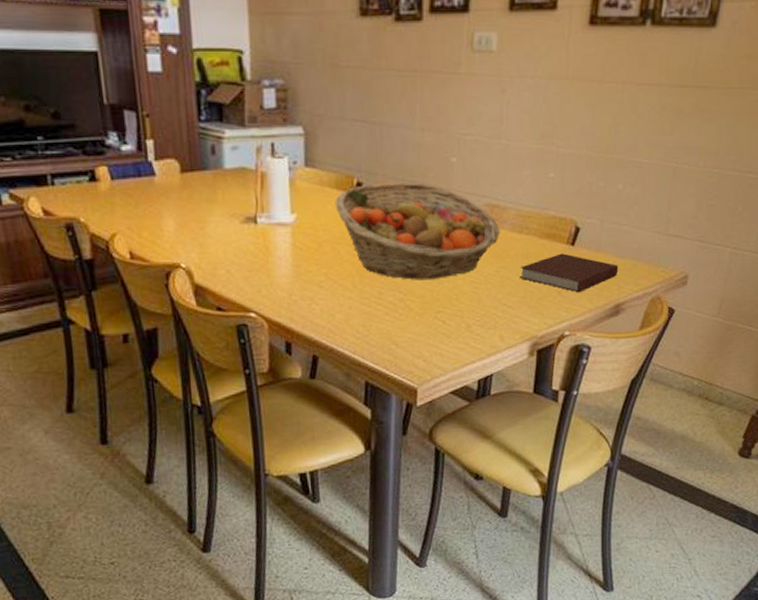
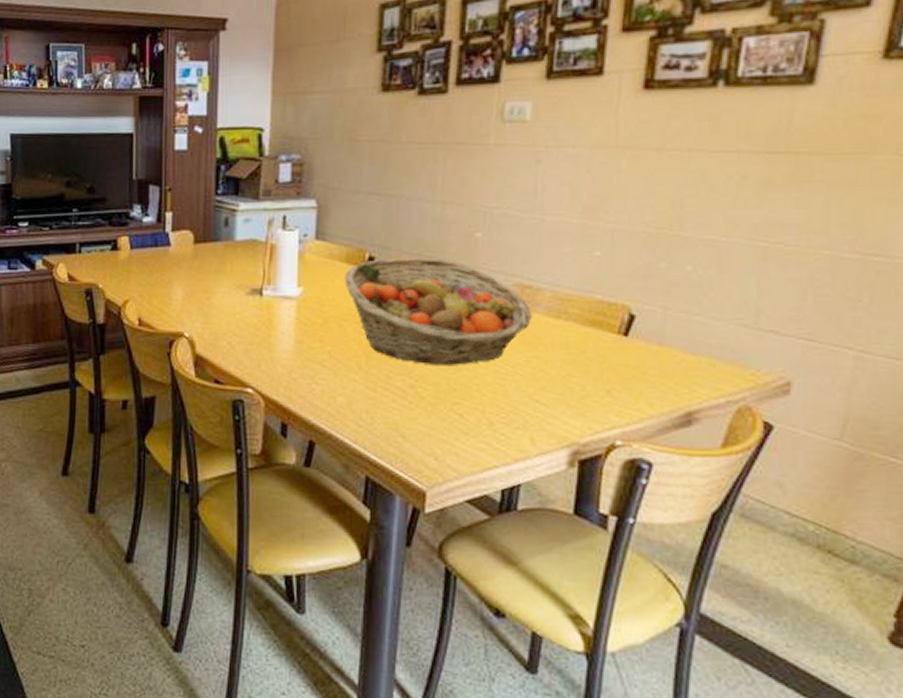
notebook: present [519,253,619,293] -> none [556,345,689,394]

